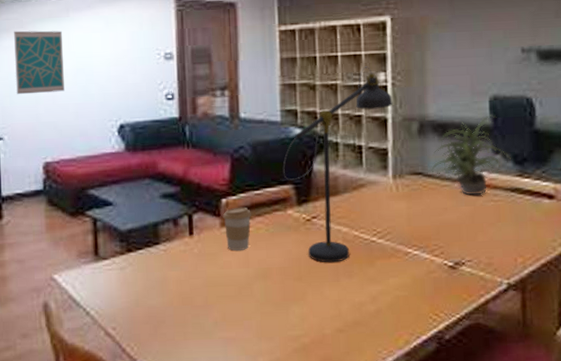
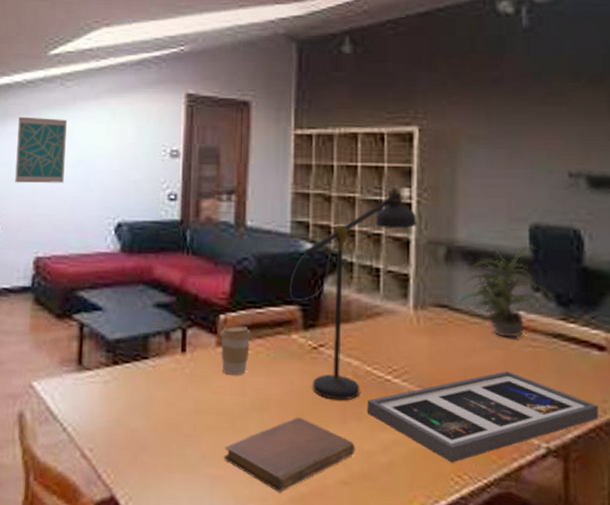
notebook: none [234,280,348,345] -> present [224,417,355,492]
photo frame: none [356,224,549,304] -> present [367,371,599,463]

